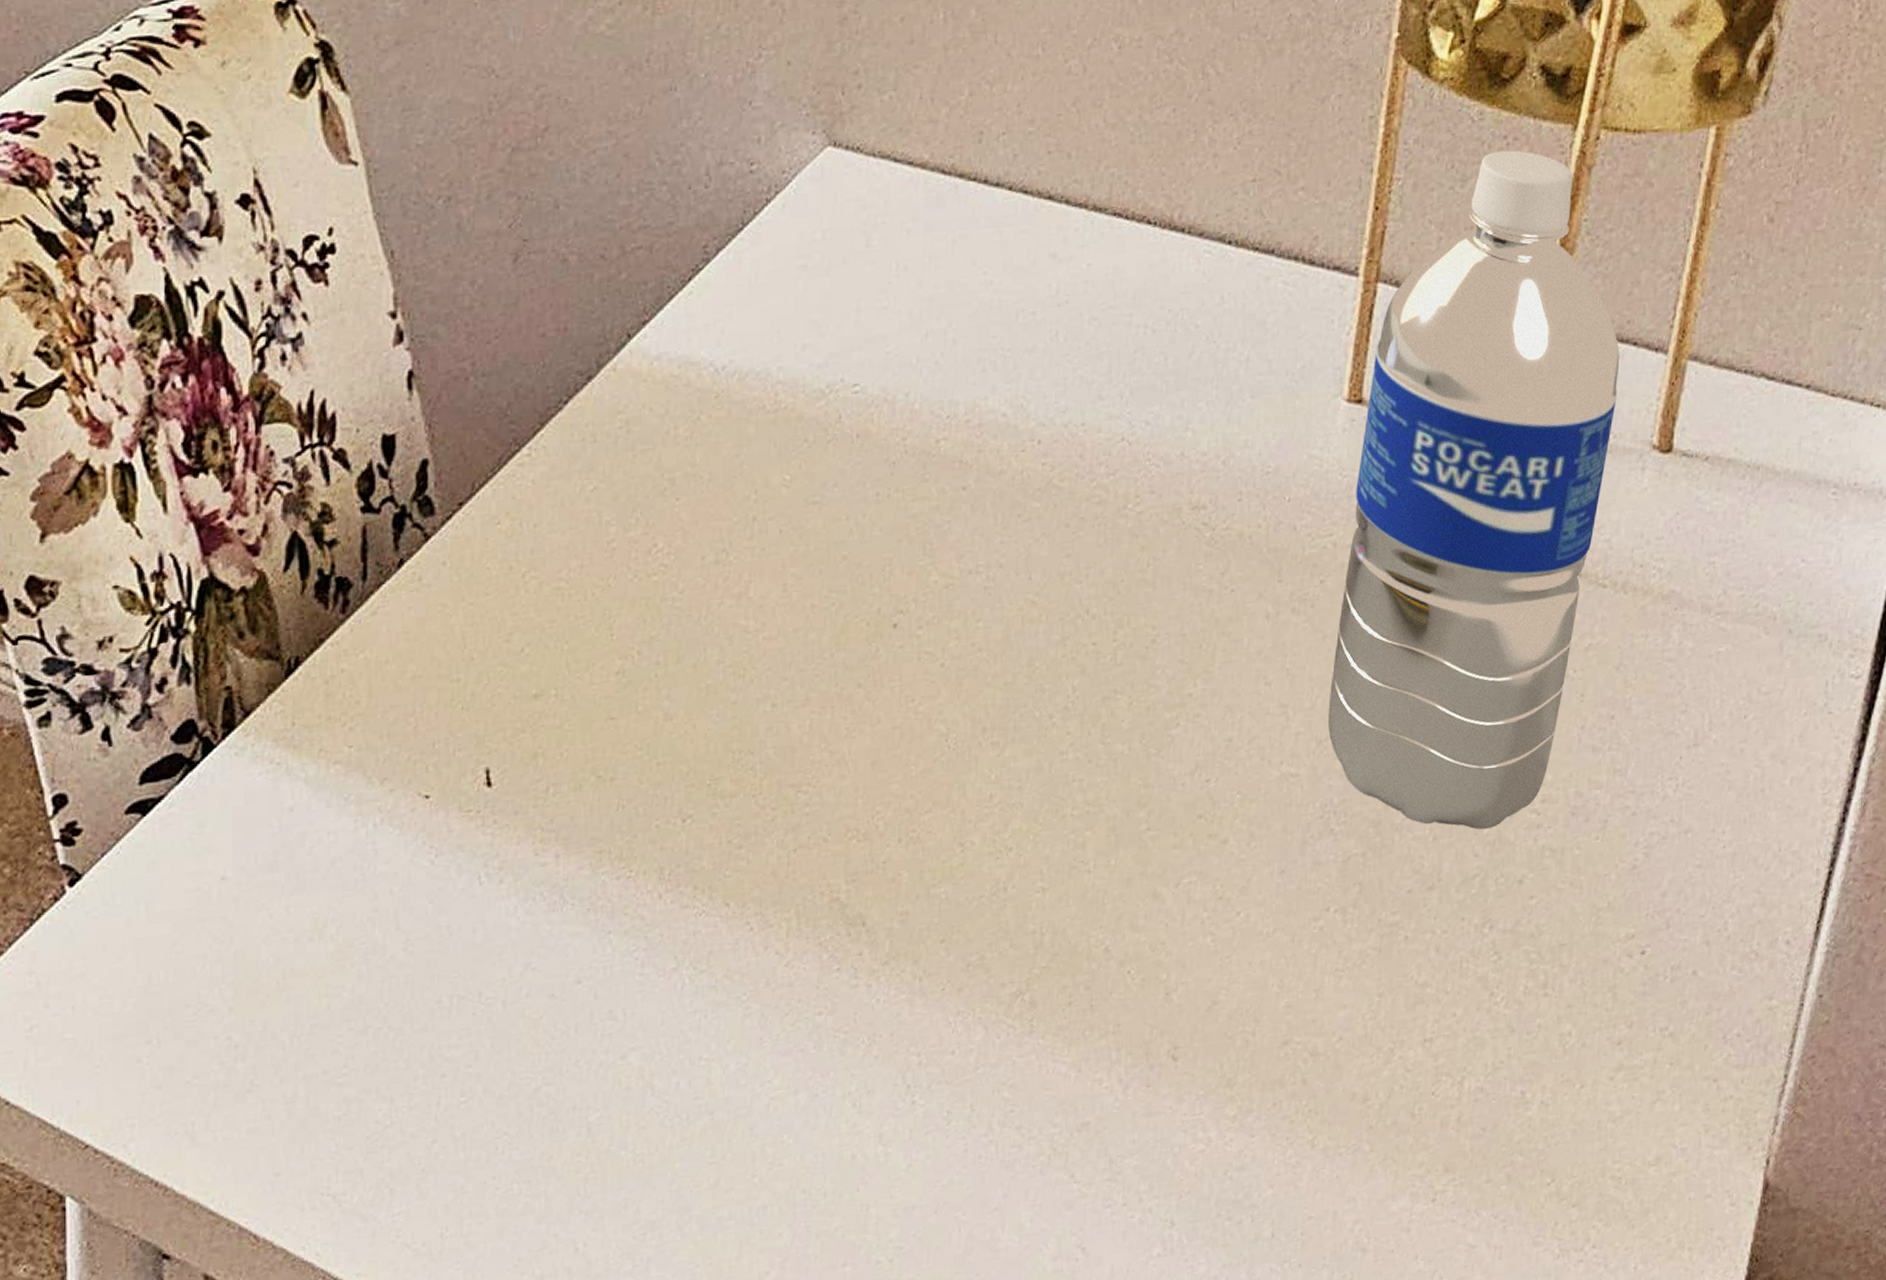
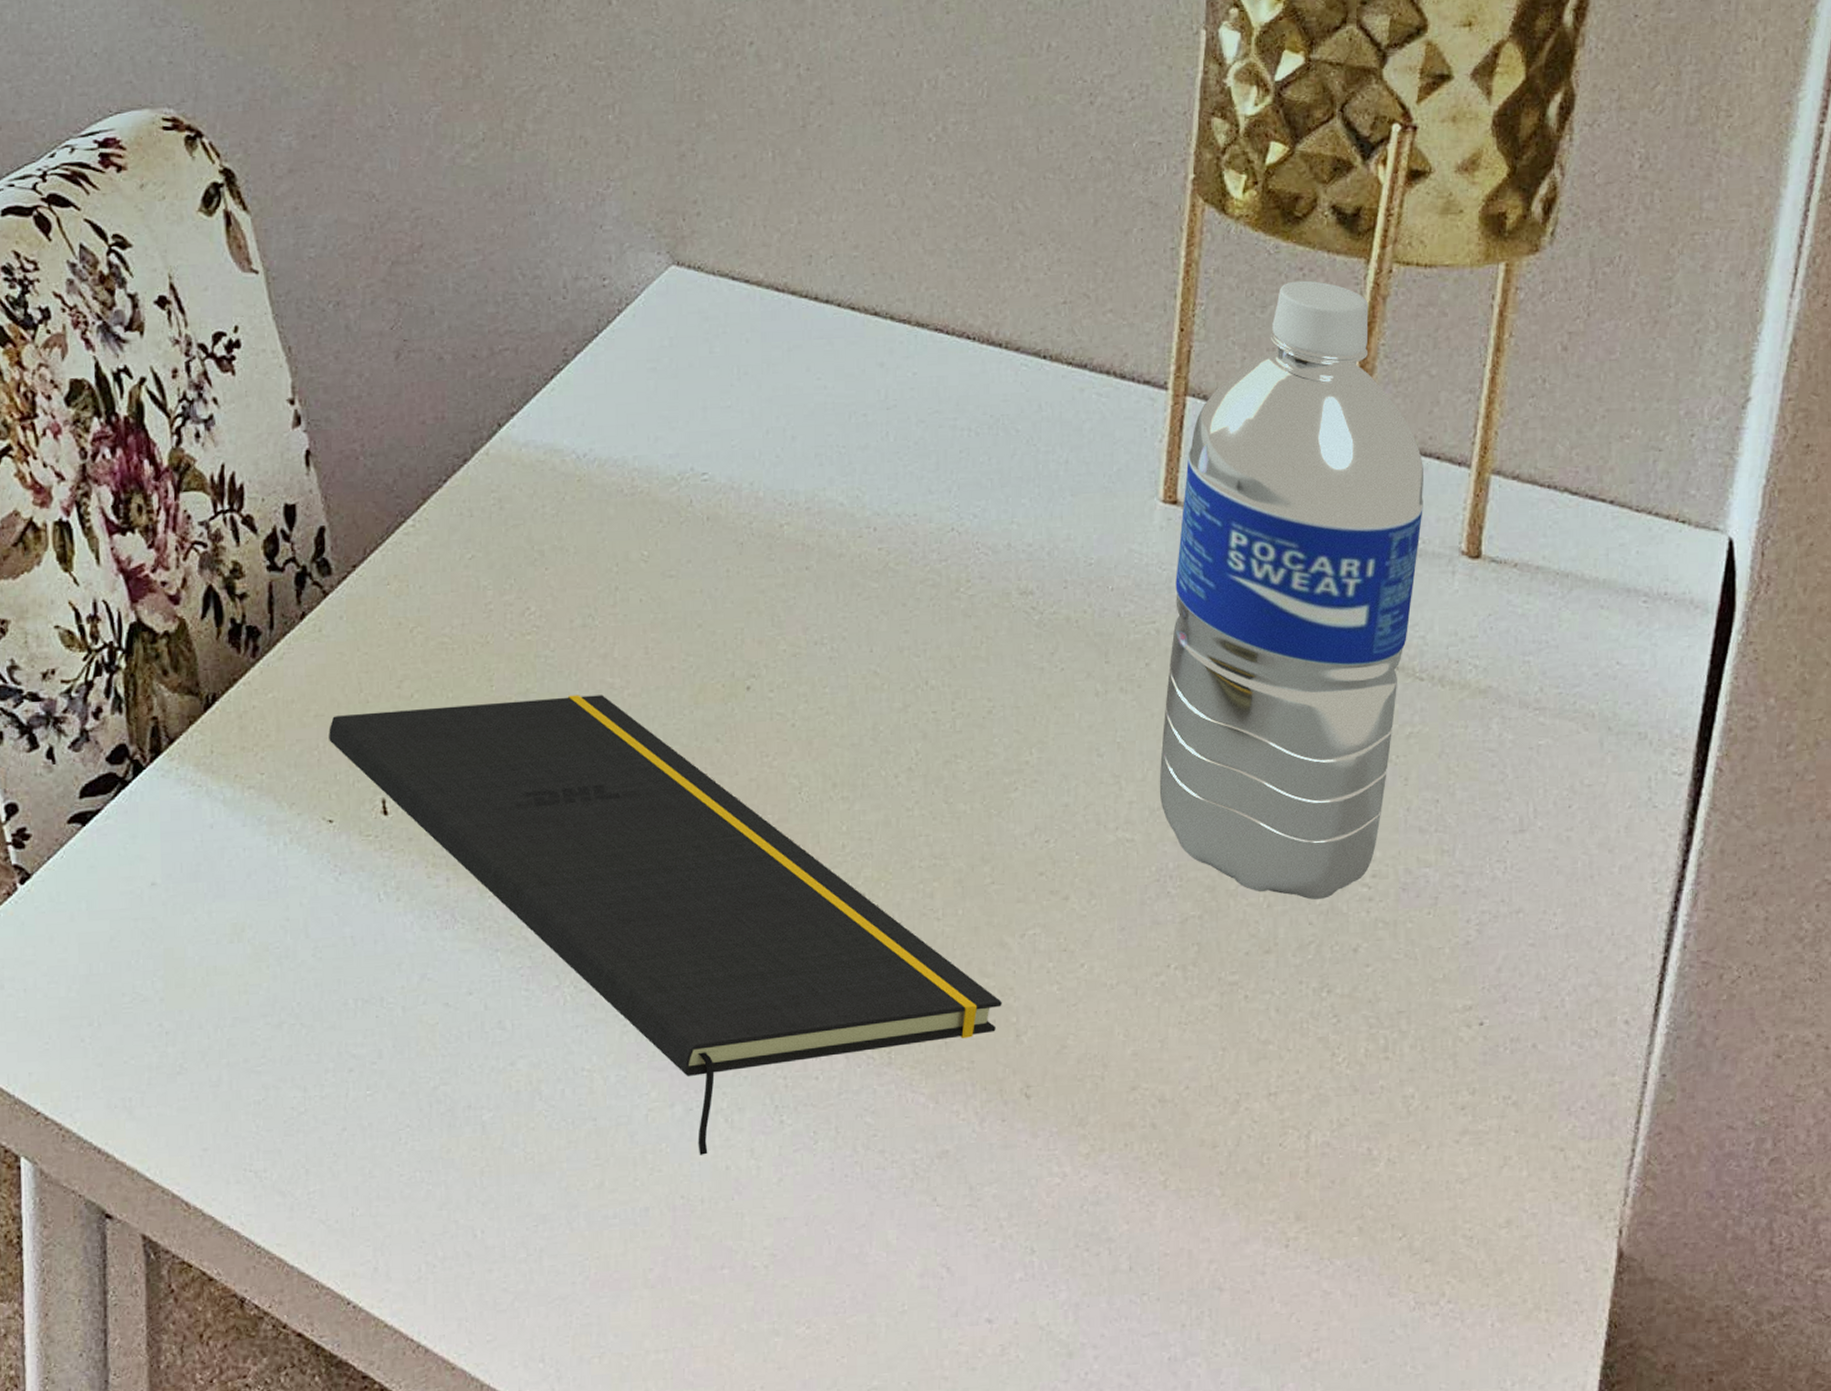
notepad: none [427,639,1152,1145] -> present [329,695,1002,1155]

